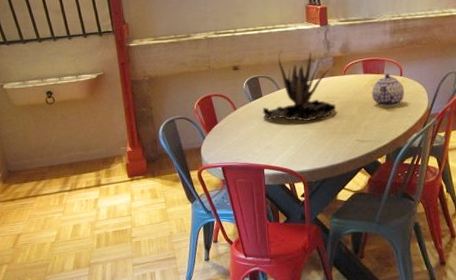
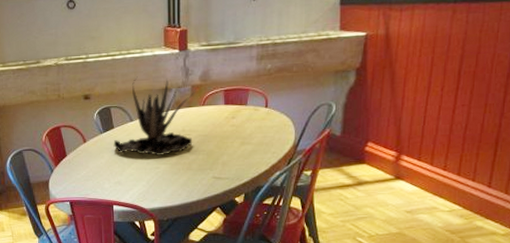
teapot: present [371,74,404,108] -> none [232,105,269,142]

